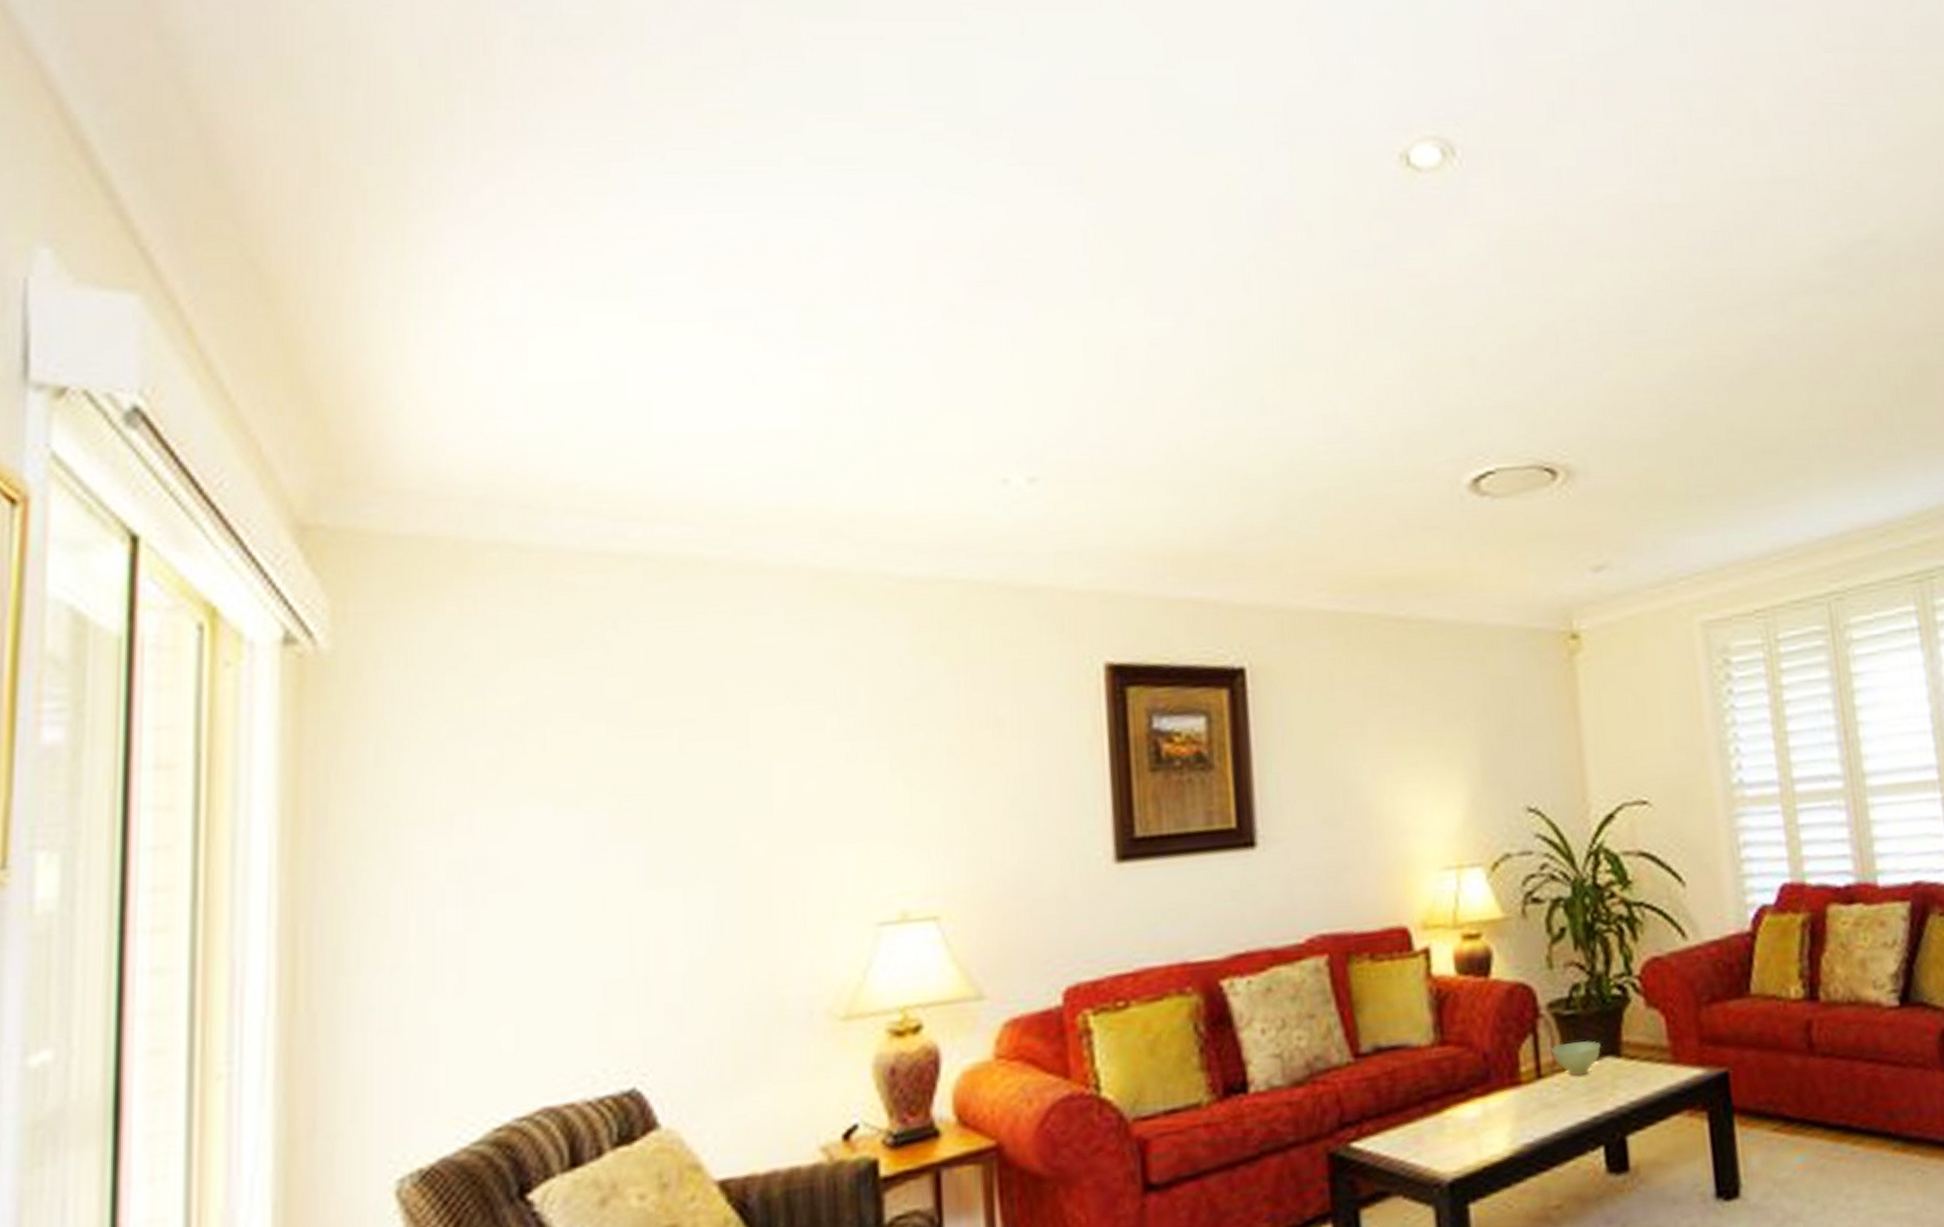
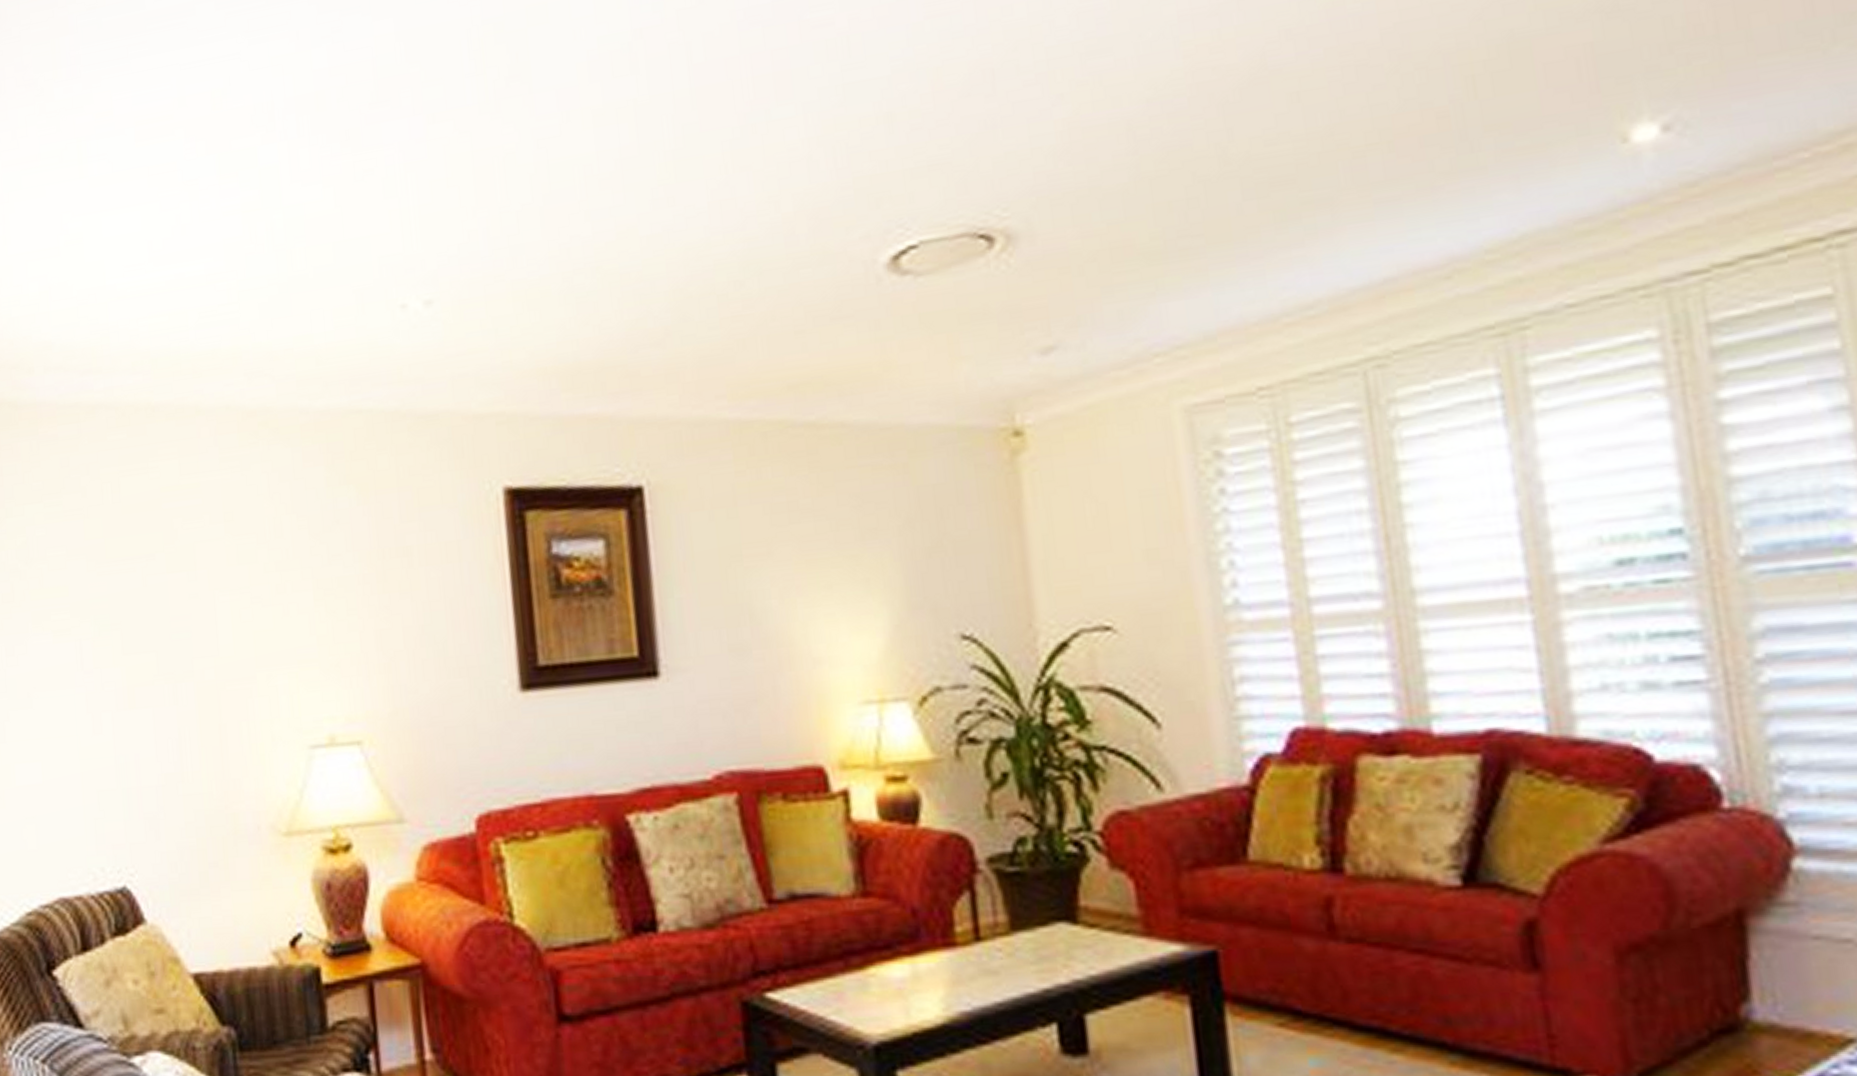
bowl: present [1551,1041,1601,1076] -> none [992,903,1053,942]

